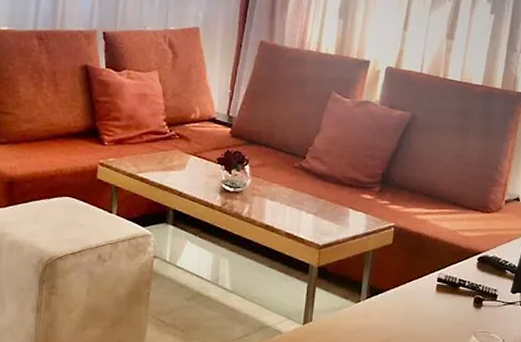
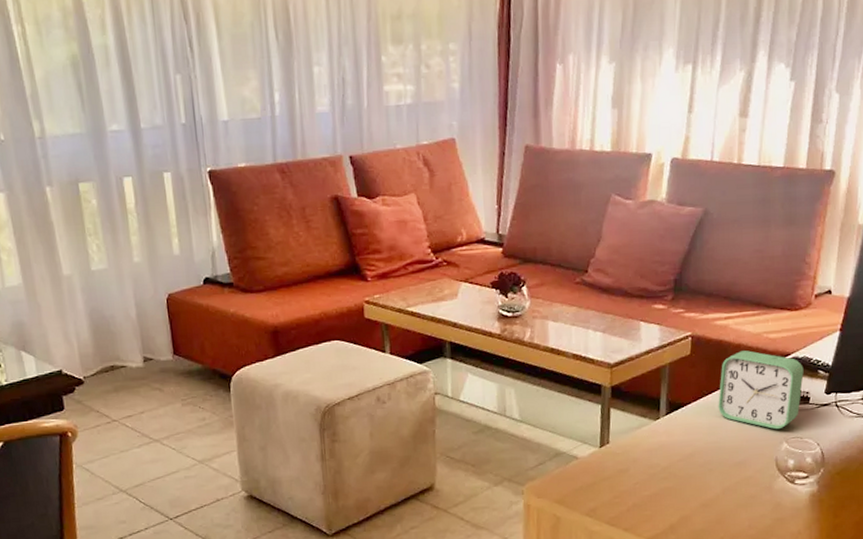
alarm clock: none [414,245,493,323] -> present [718,350,804,430]

